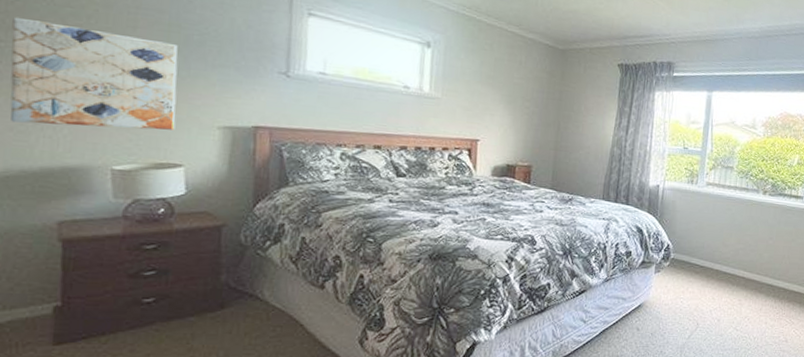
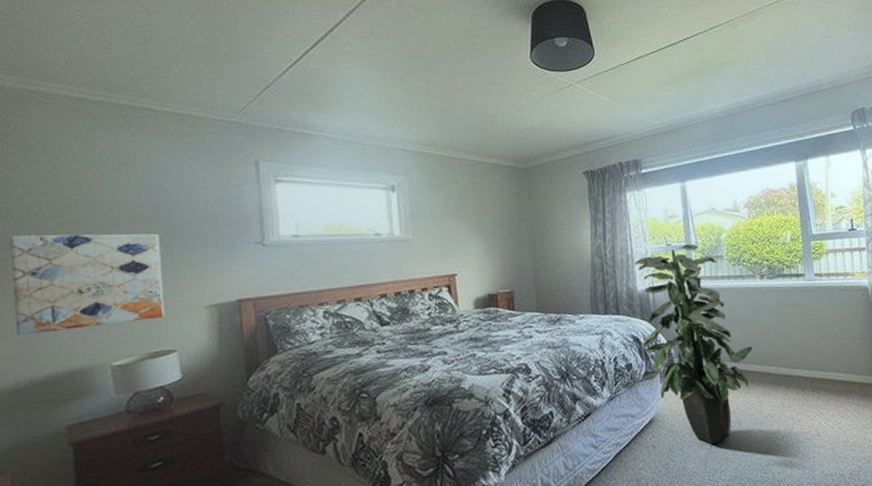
indoor plant: none [644,150,744,335] -> present [635,244,753,445]

